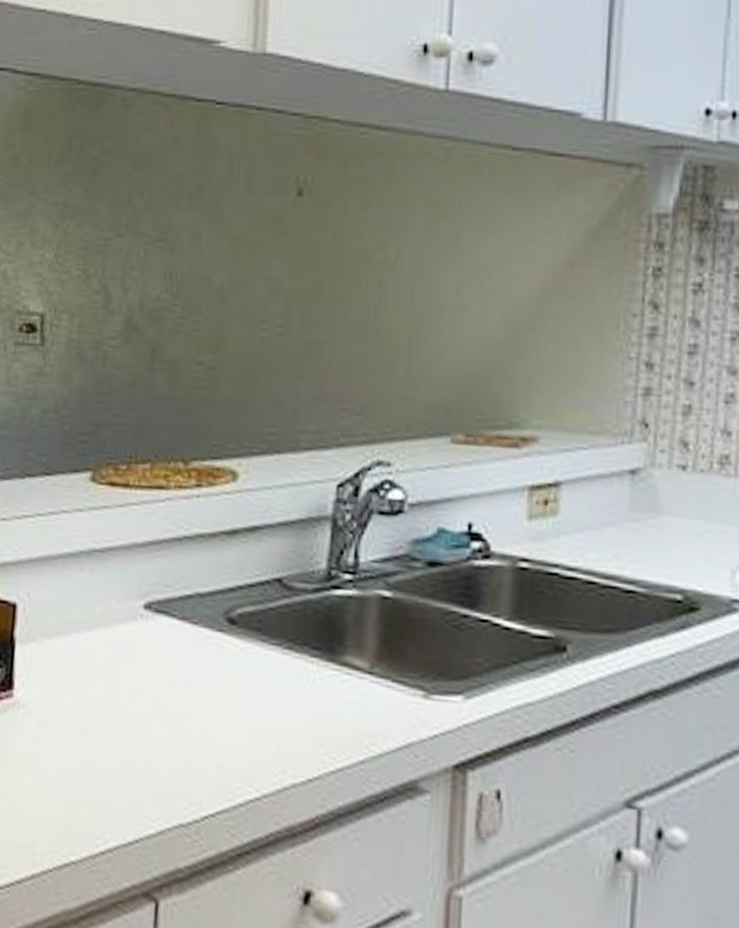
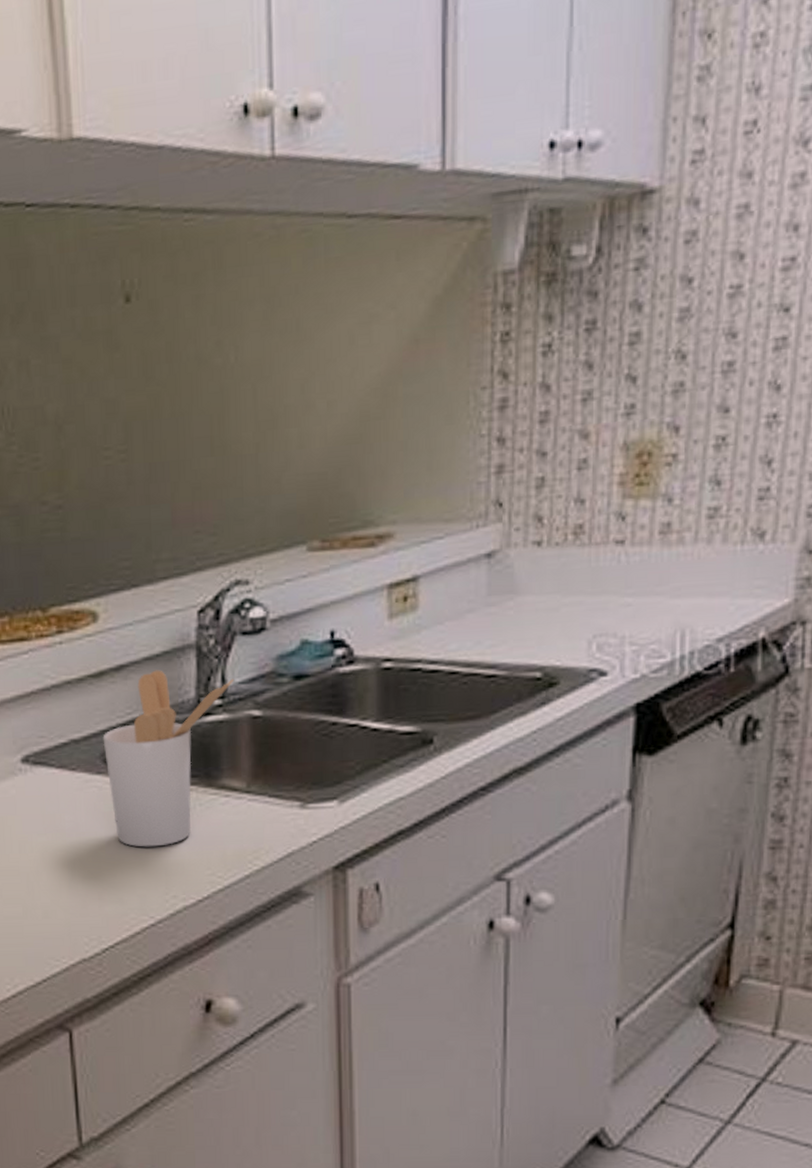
utensil holder: none [228,536,368,716] -> present [103,670,235,847]

